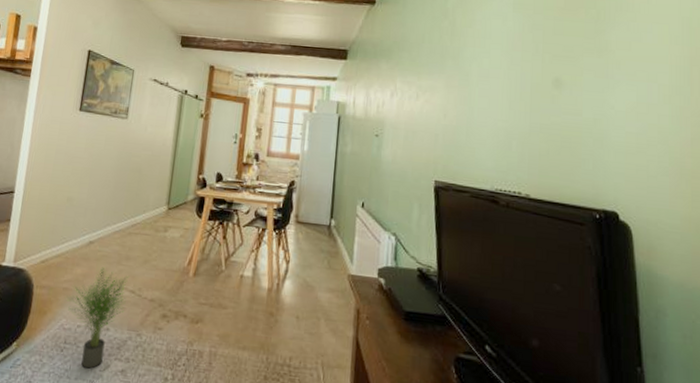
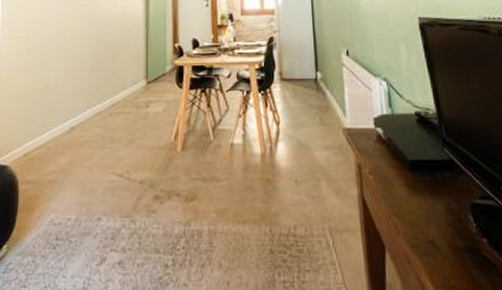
potted plant: present [66,267,130,369] -> none [53,153,116,264]

